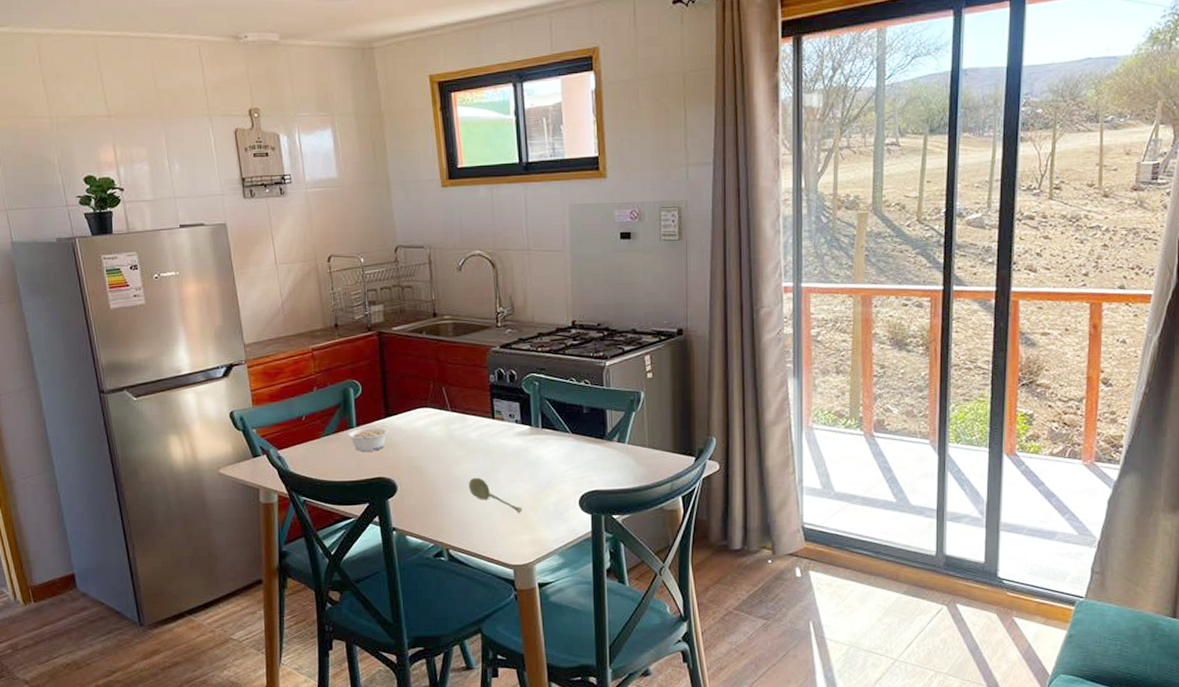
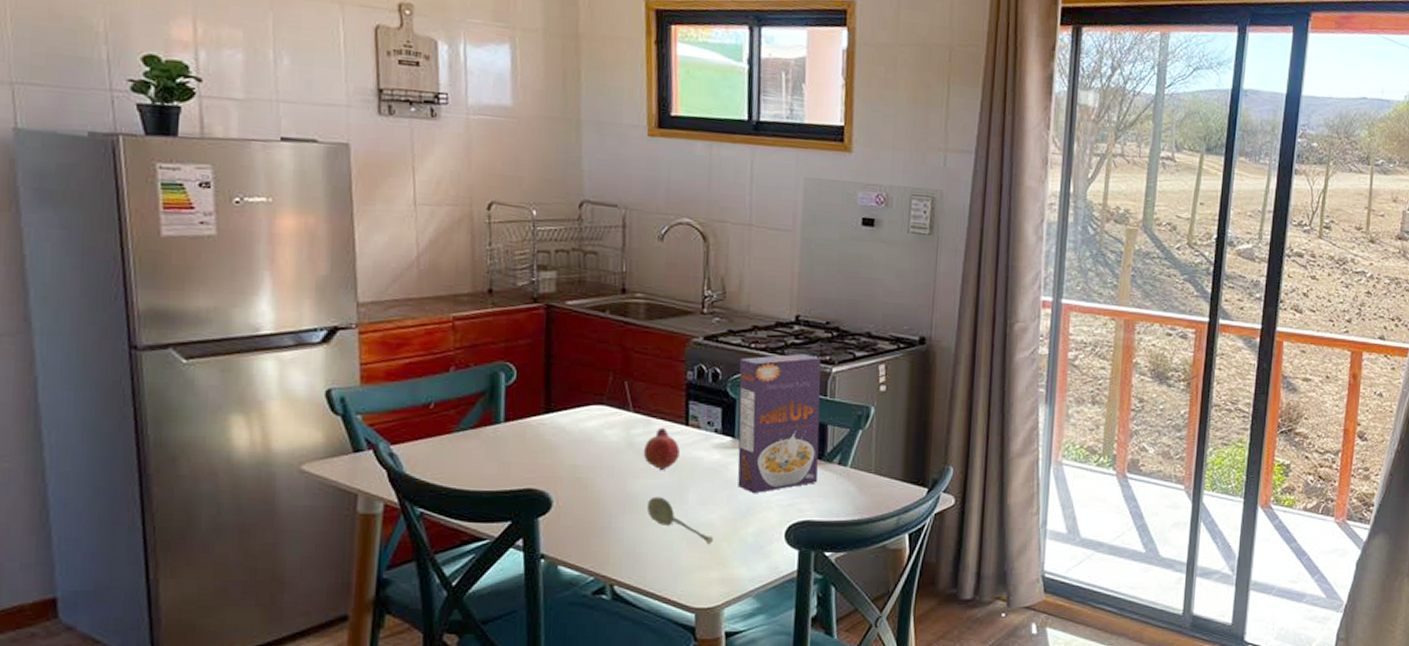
legume: present [348,427,389,451] -> none [491,423,548,455]
fruit: none [461,422,491,457] -> present [643,427,681,471]
cereal box: none [530,352,602,471] -> present [737,354,821,494]

